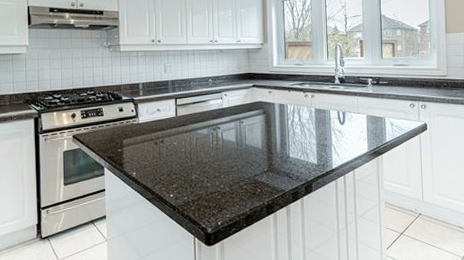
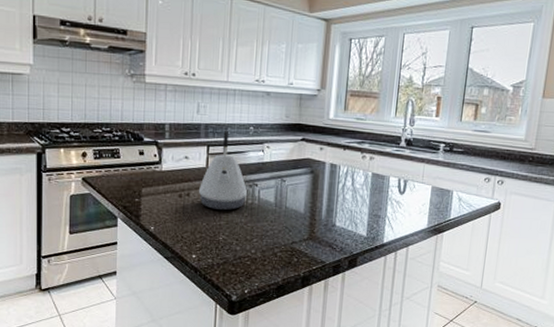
kettle: none [170,84,212,153] -> present [198,130,247,211]

